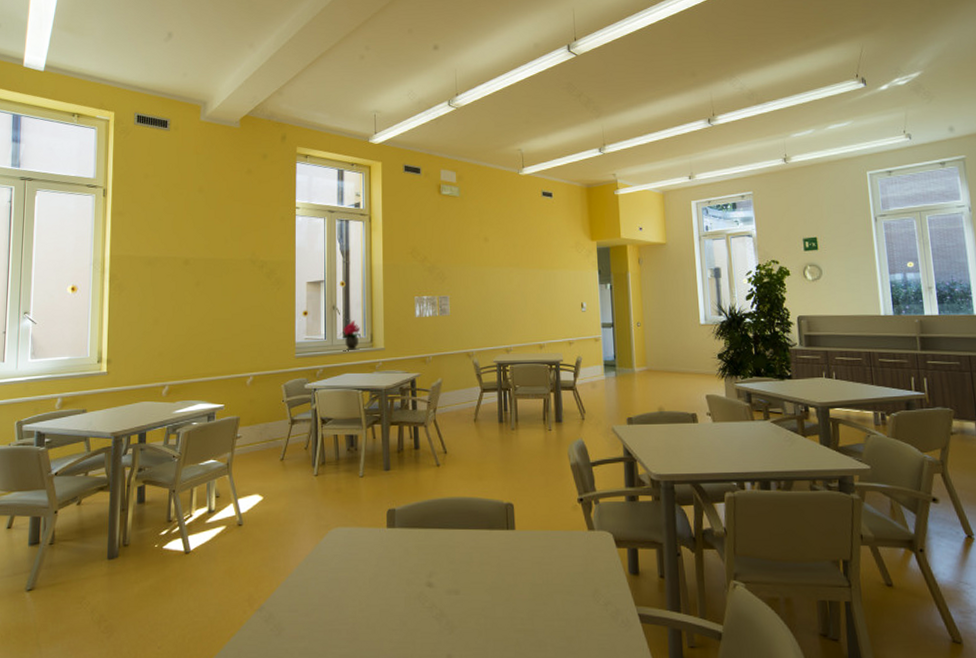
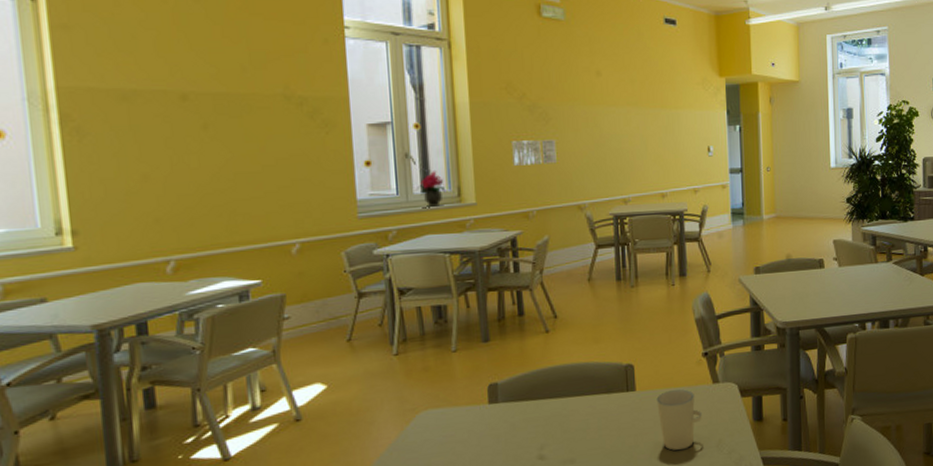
cup: none [534,533,578,596] -> present [656,389,702,451]

